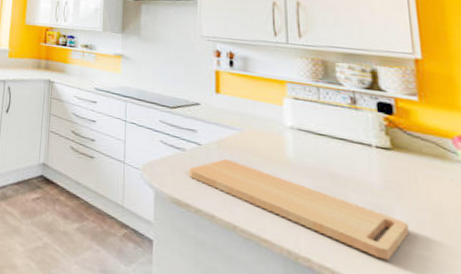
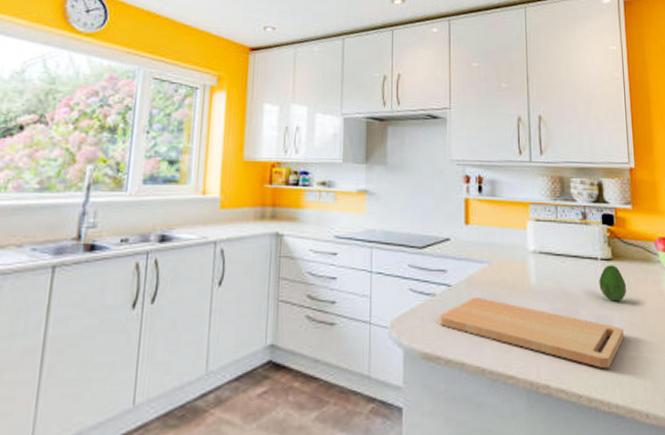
fruit: none [373,154,412,195] -> present [599,265,626,302]

